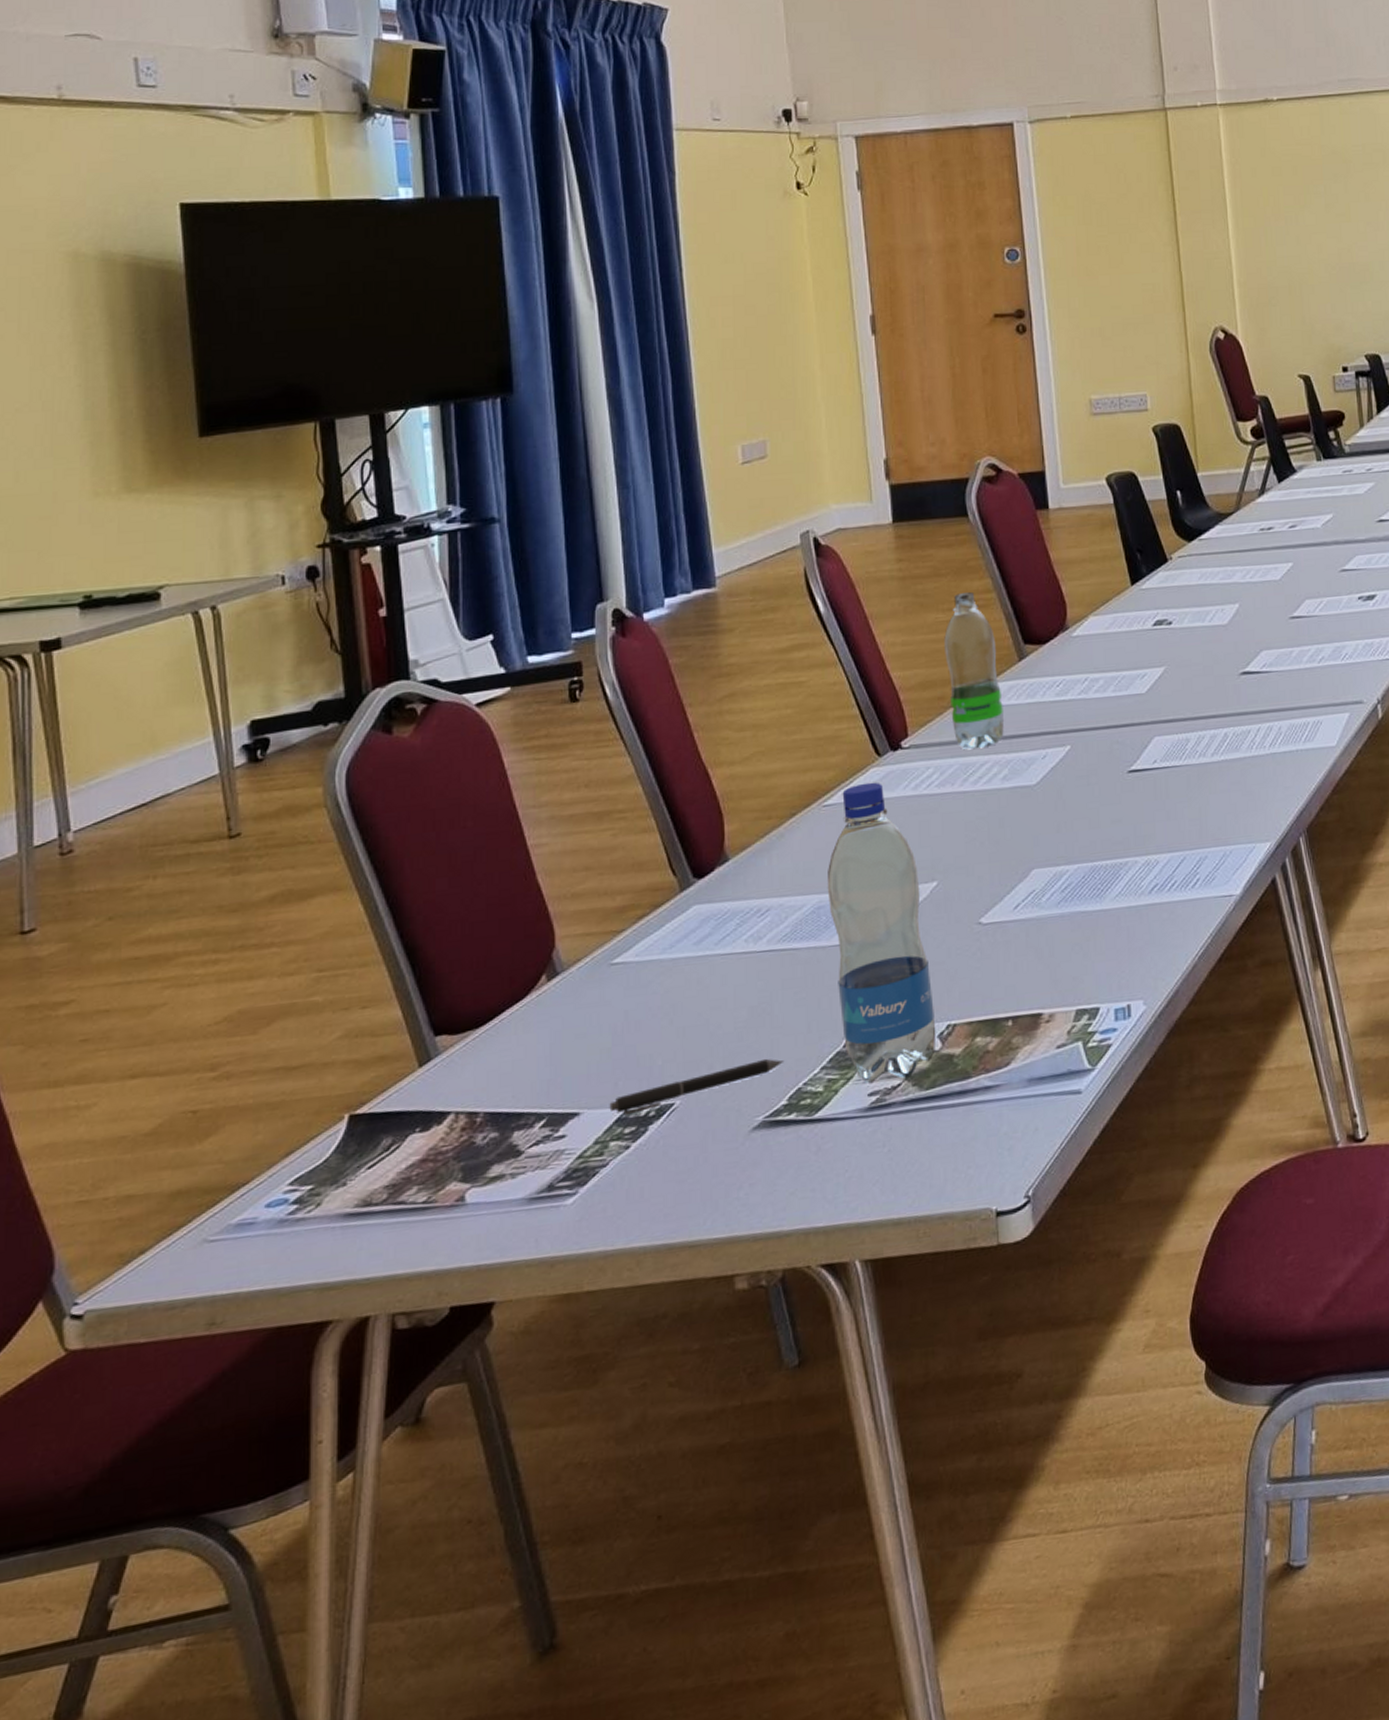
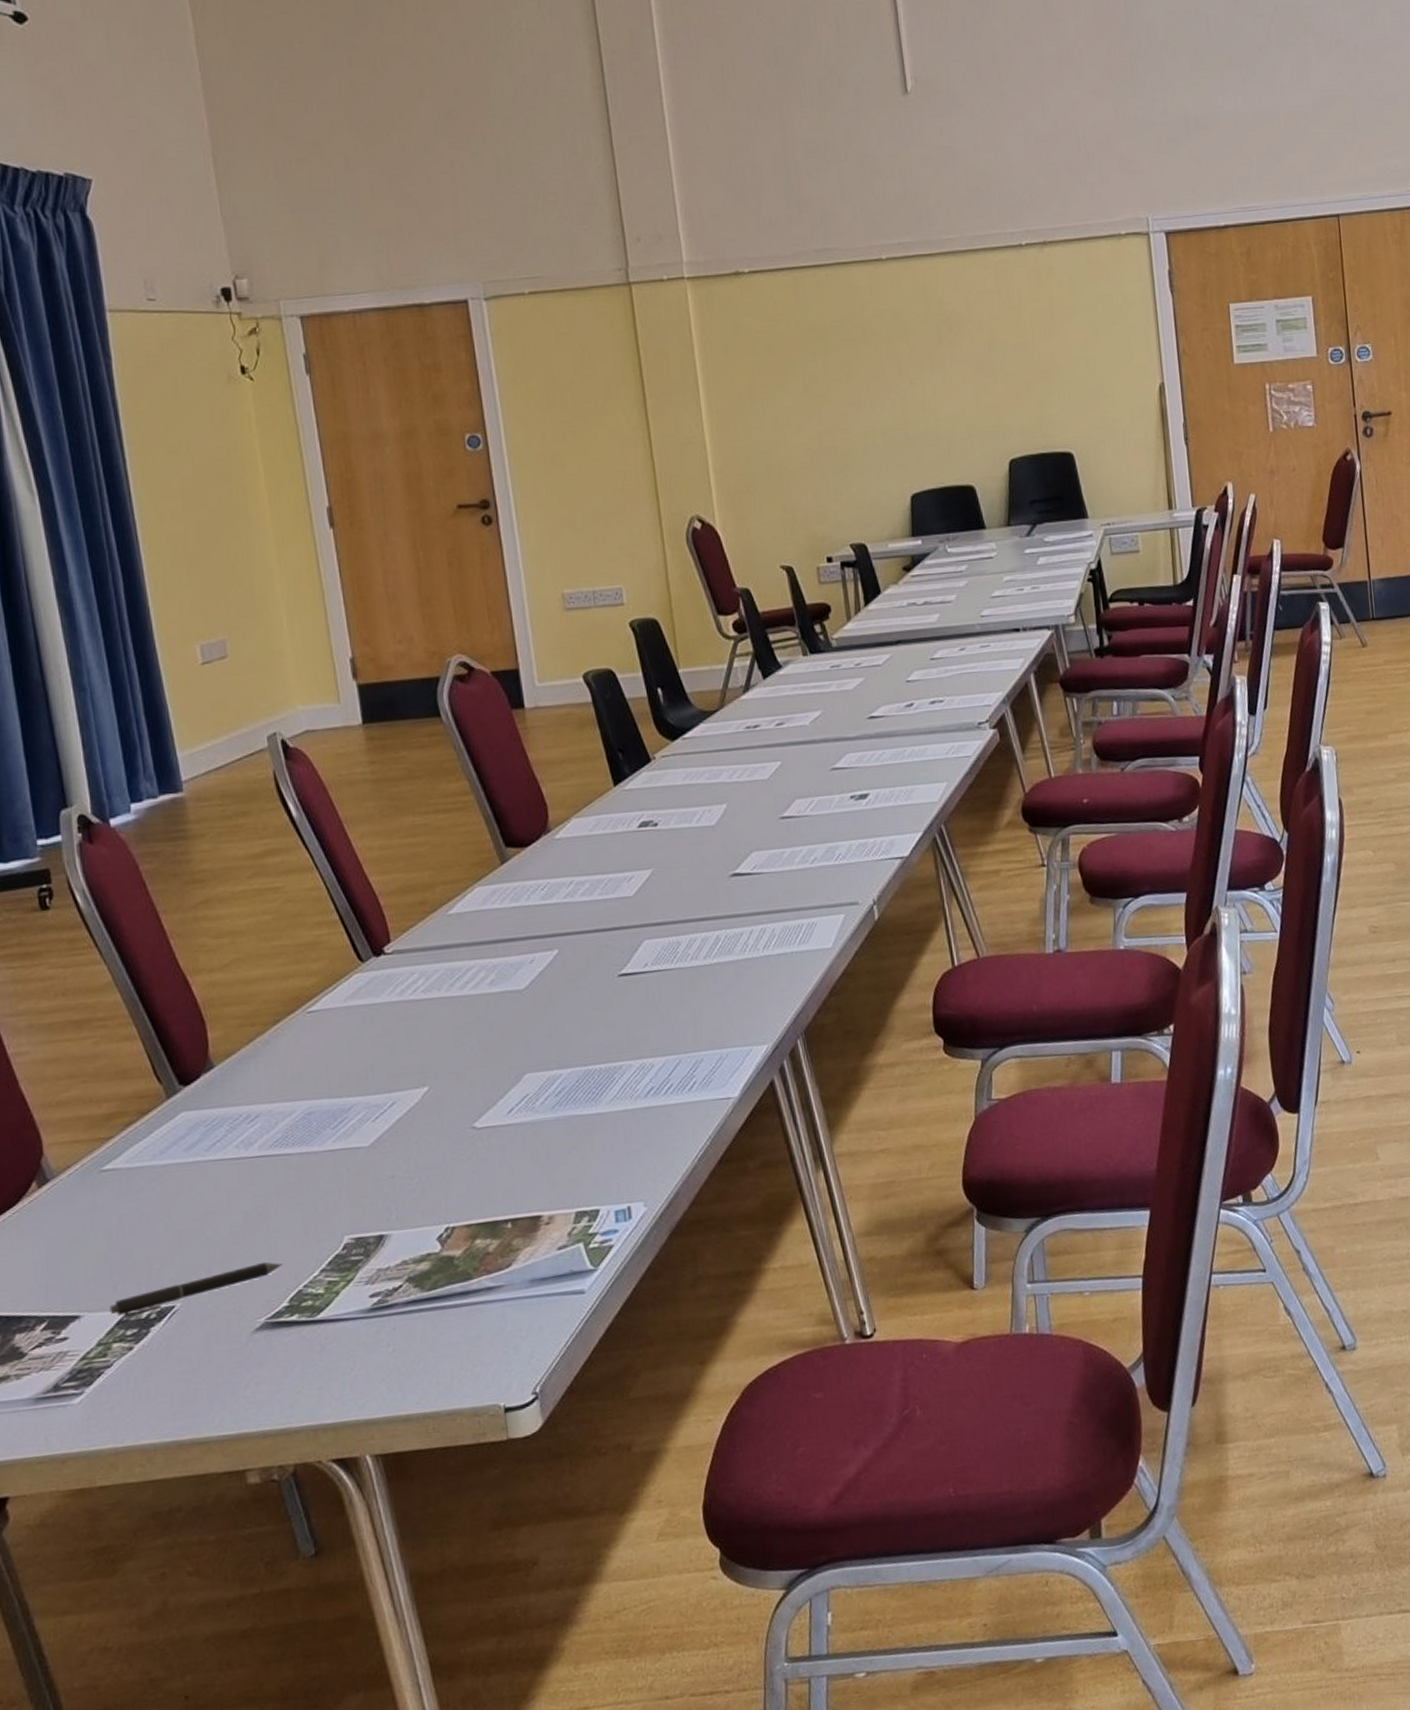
bottle: present [827,782,936,1084] -> none [315,988,435,1286]
bottle: present [944,592,1005,750] -> none [422,795,489,955]

